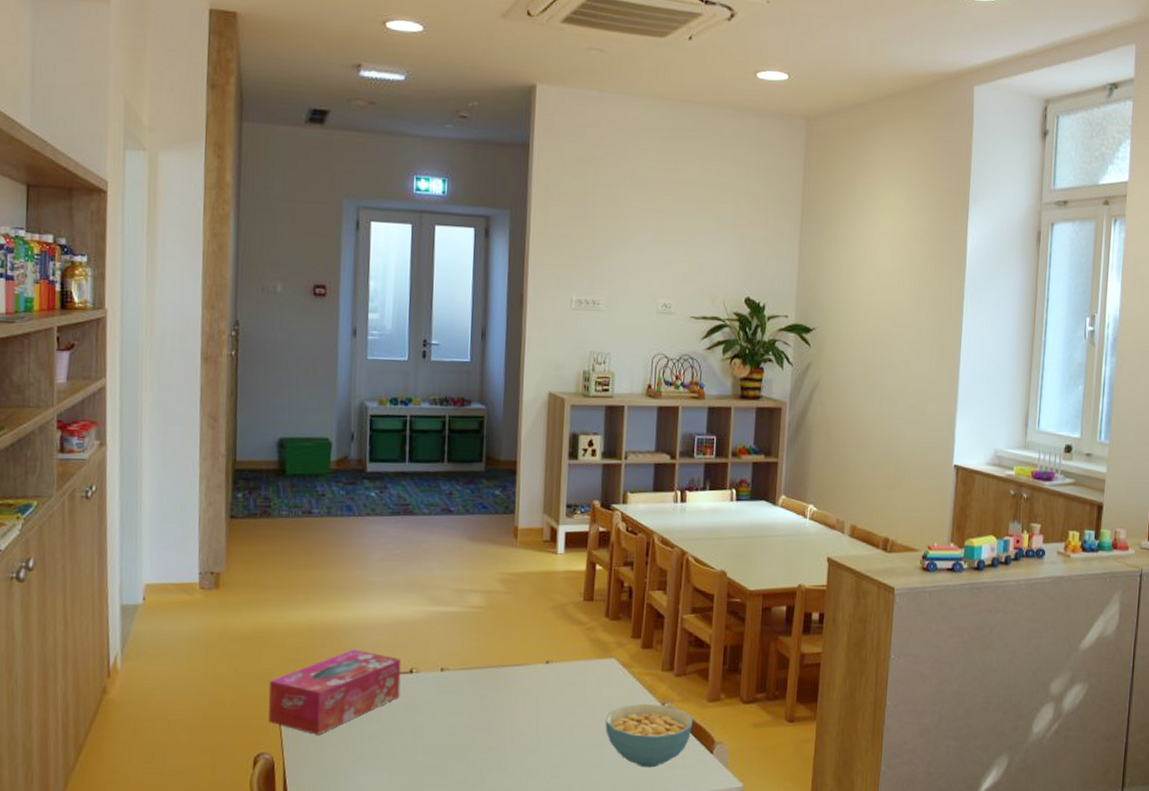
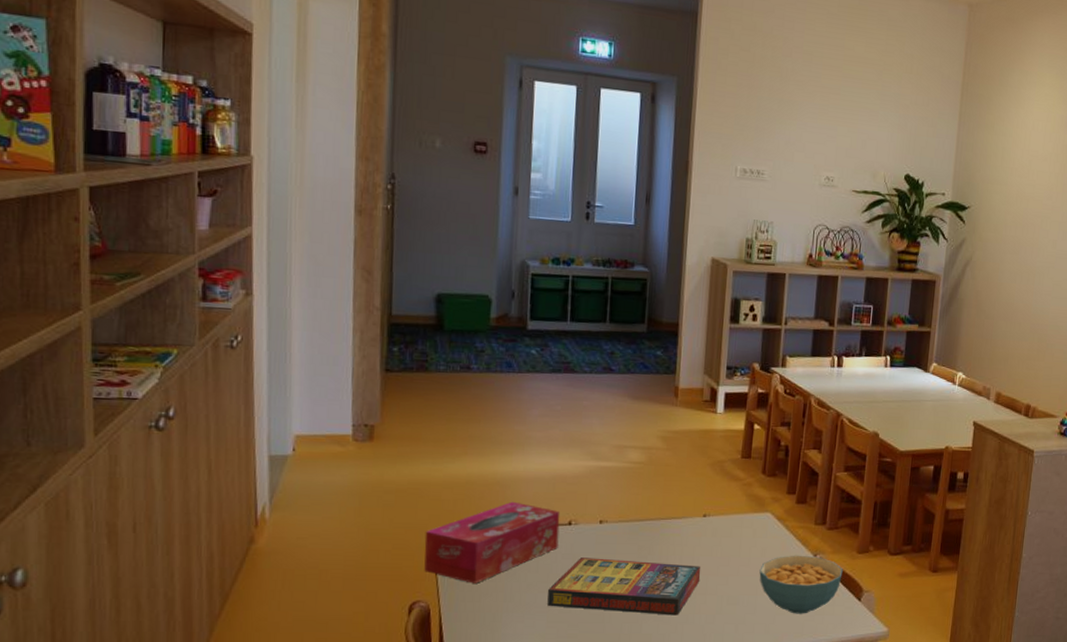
game compilation box: none [390,707,545,769] -> present [547,557,701,616]

